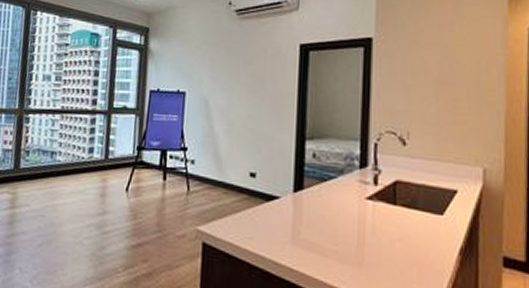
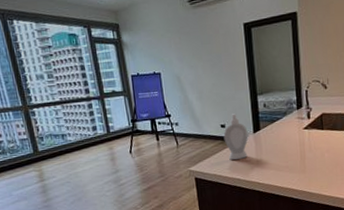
soap bottle: none [251,158,286,227] -> present [223,112,249,160]

